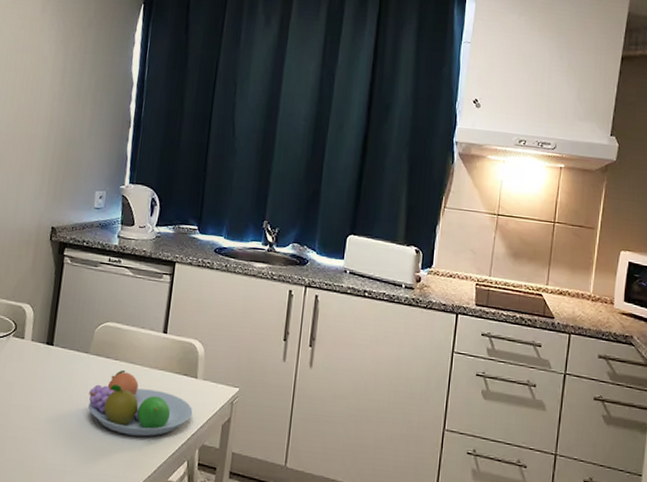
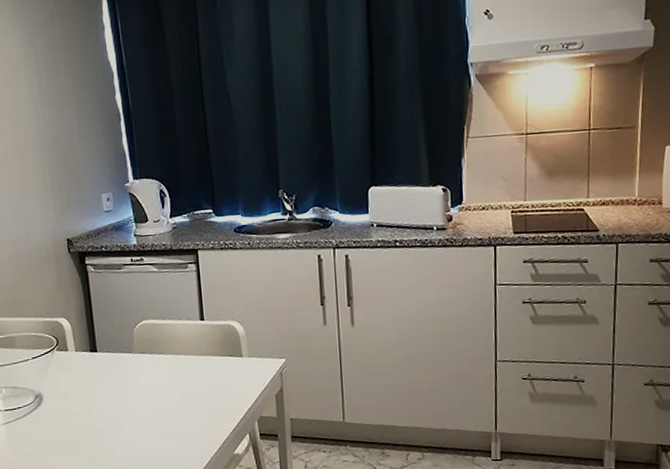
fruit bowl: present [88,370,193,437] -> none [142,362,245,421]

